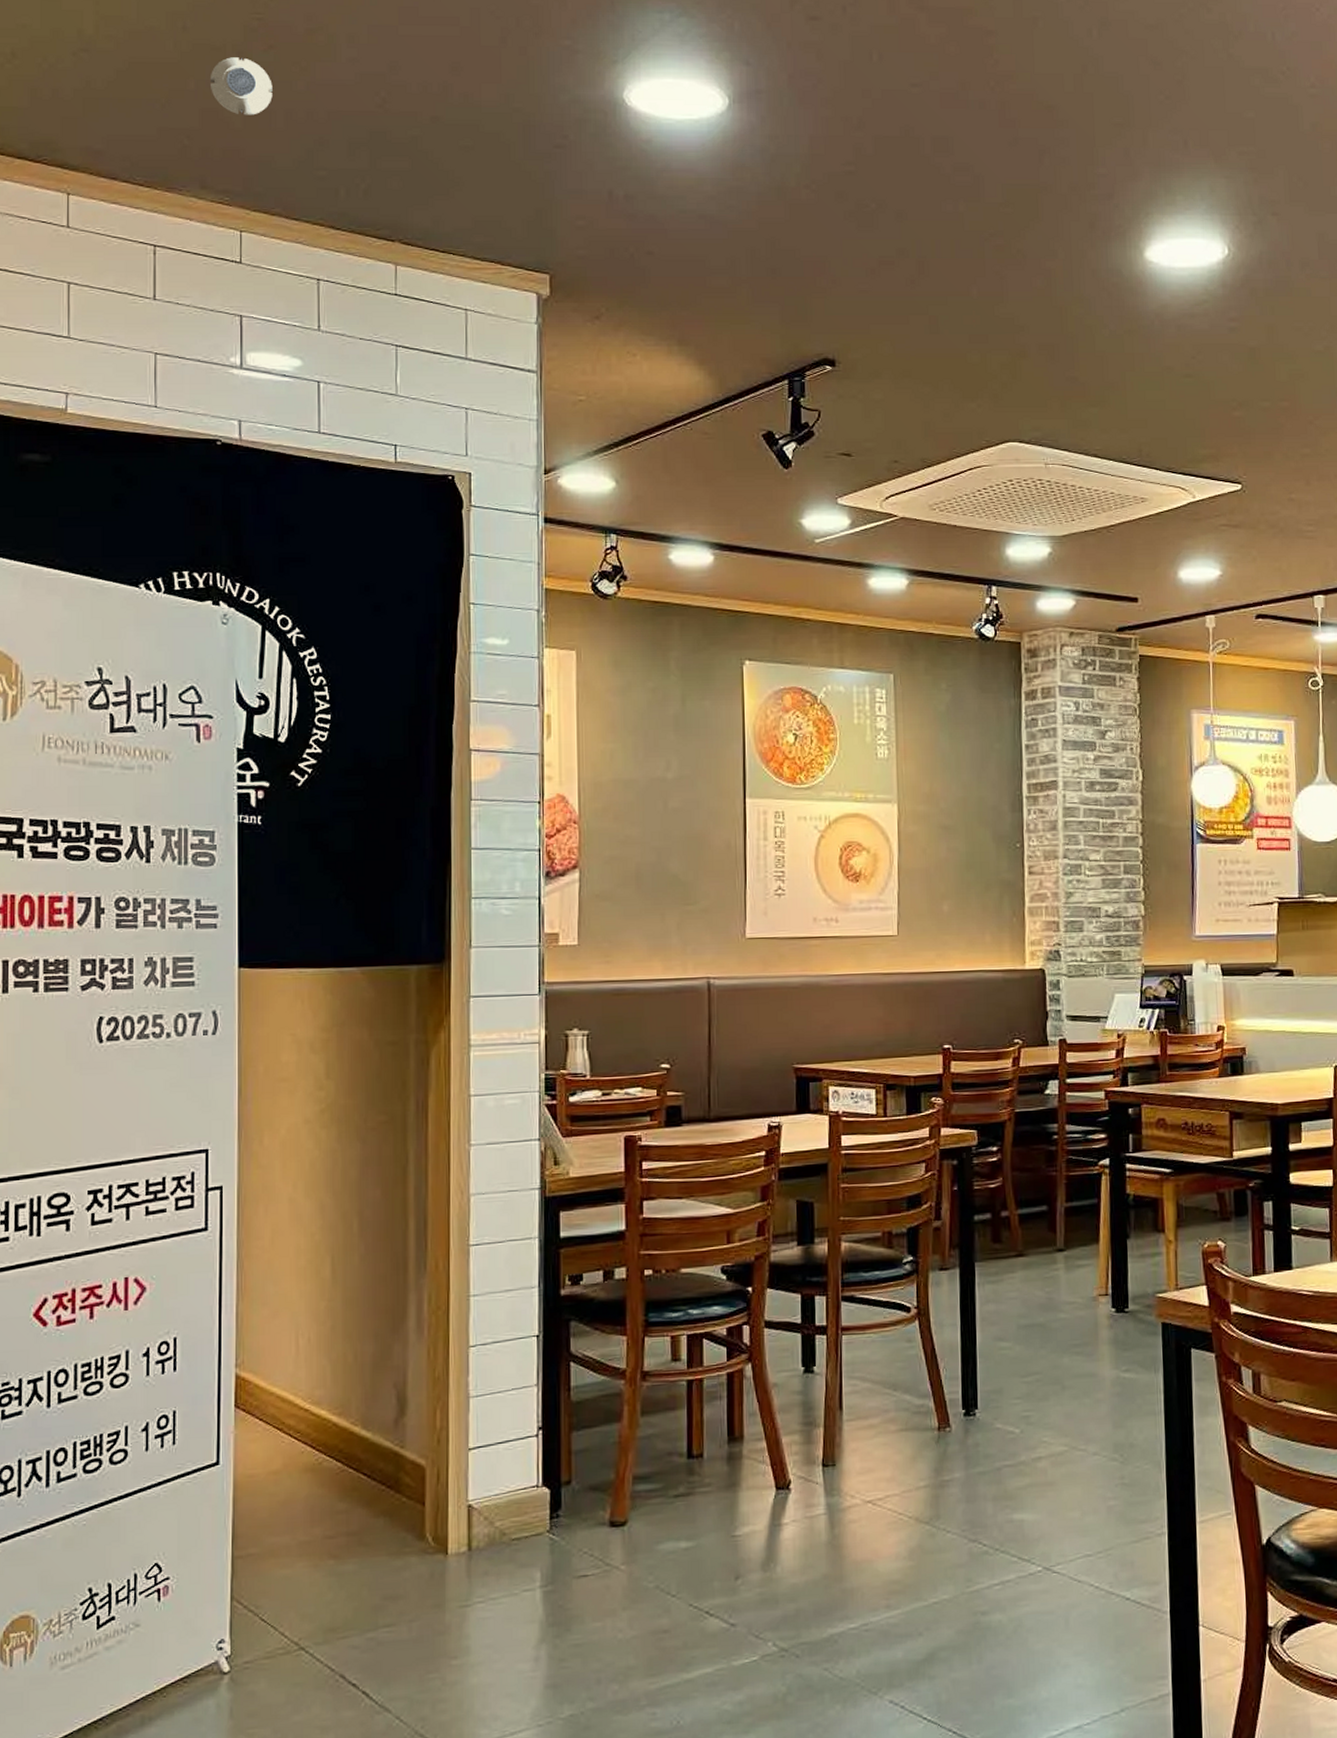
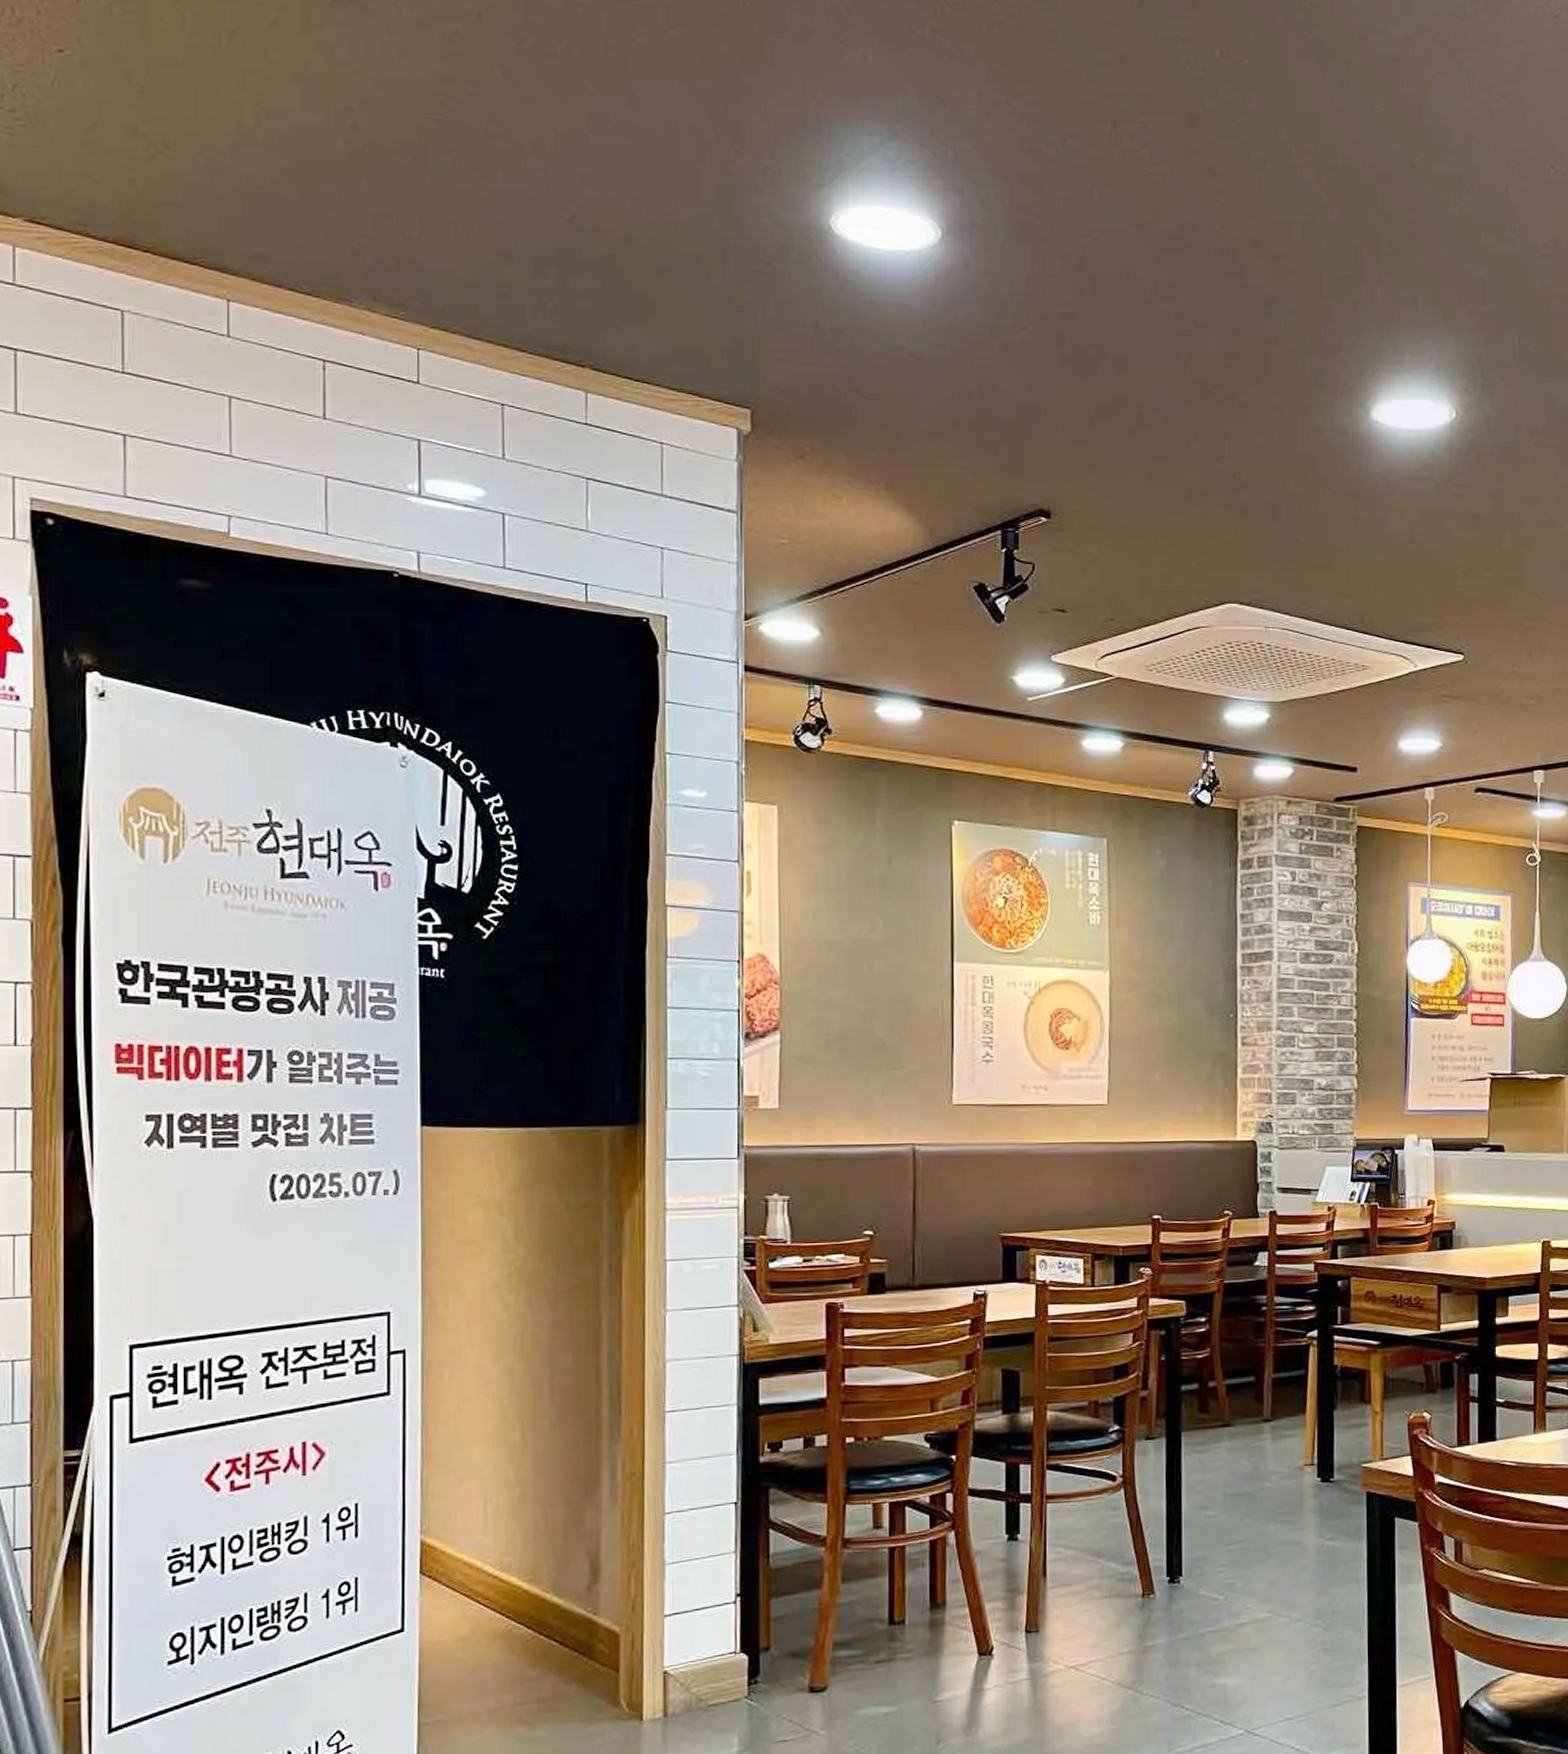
smoke detector: present [211,57,273,115] -> none [384,160,452,224]

